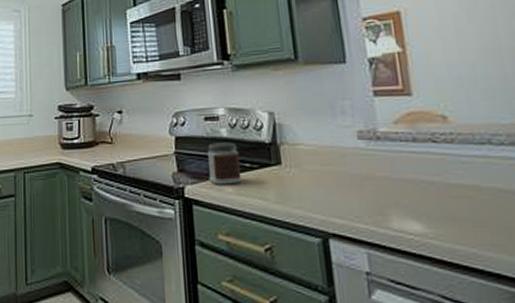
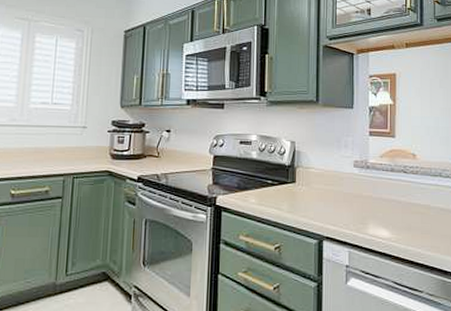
jar: present [207,142,242,185] -> none [237,162,264,197]

